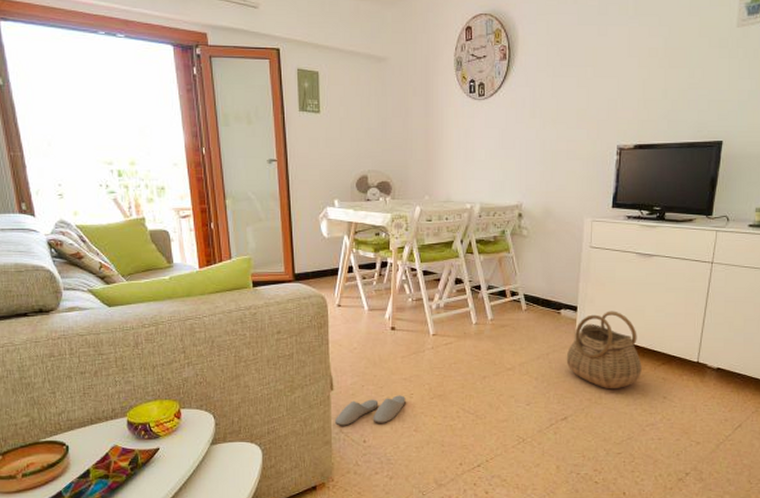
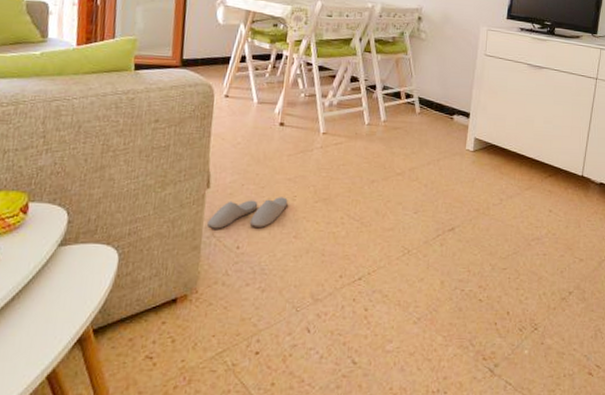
basket: present [566,311,642,390] -> none [456,119,530,200]

